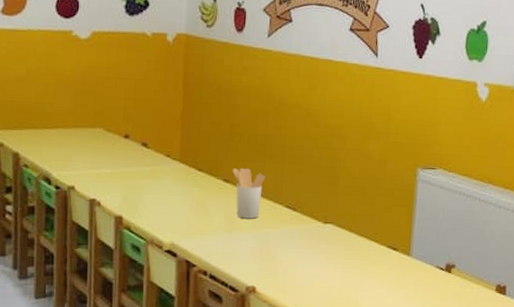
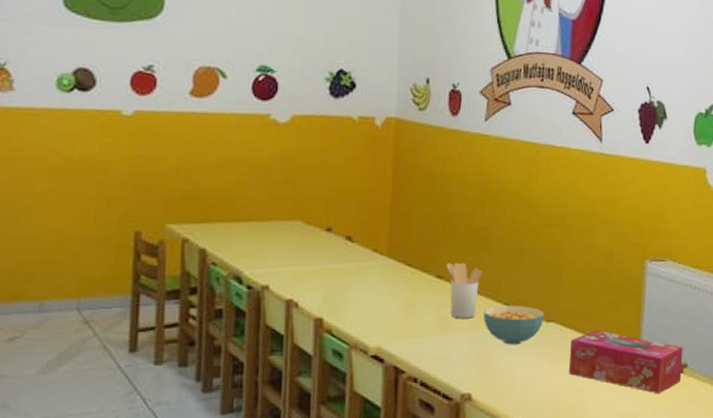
cereal bowl: none [266,207,323,244] -> present [483,305,545,345]
tissue box: none [345,232,452,292] -> present [569,330,684,394]

